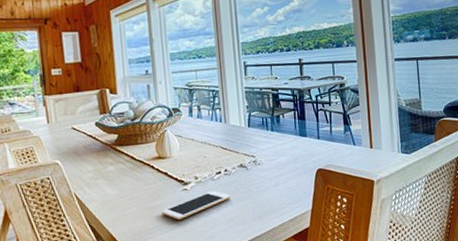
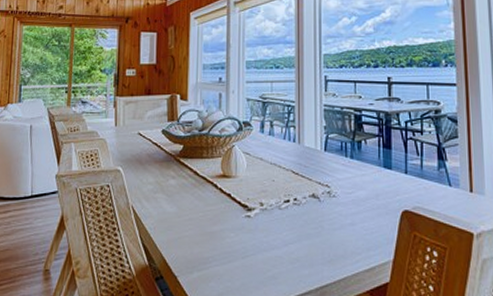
cell phone: present [162,190,230,221] -> none [220,221,298,252]

